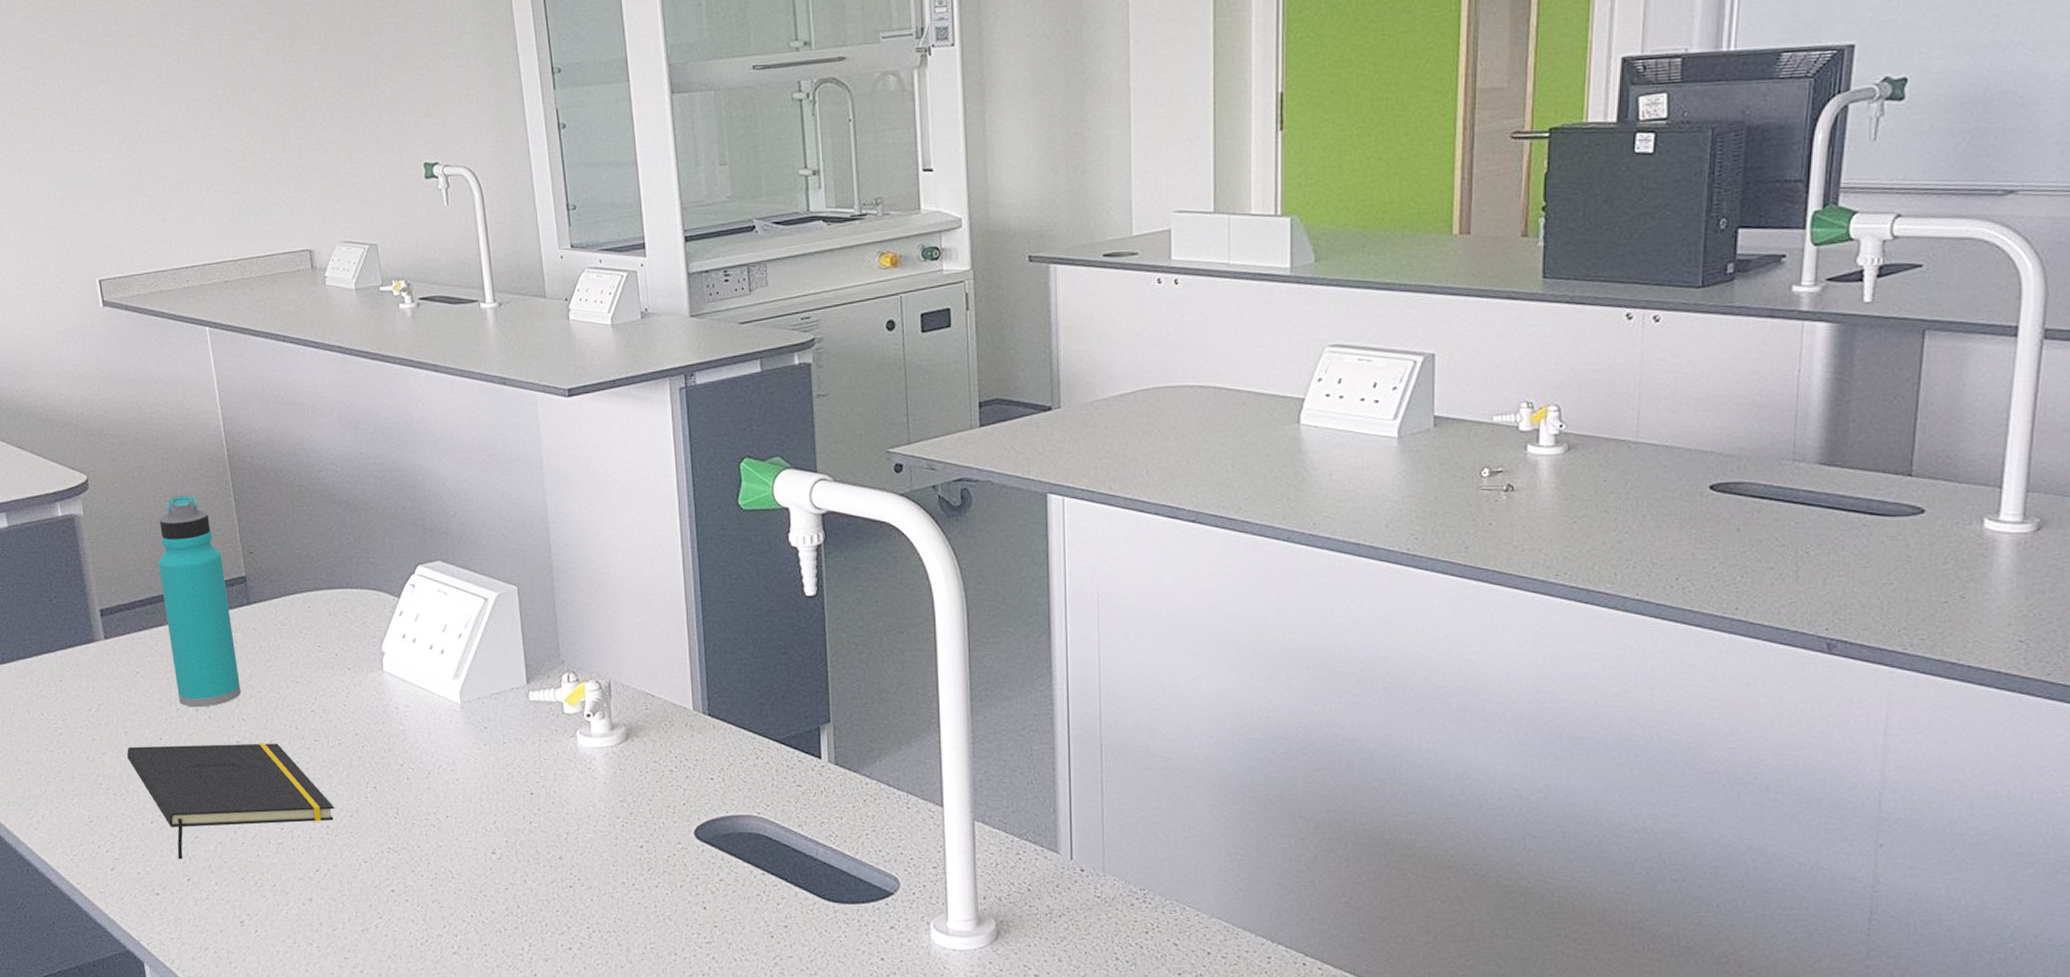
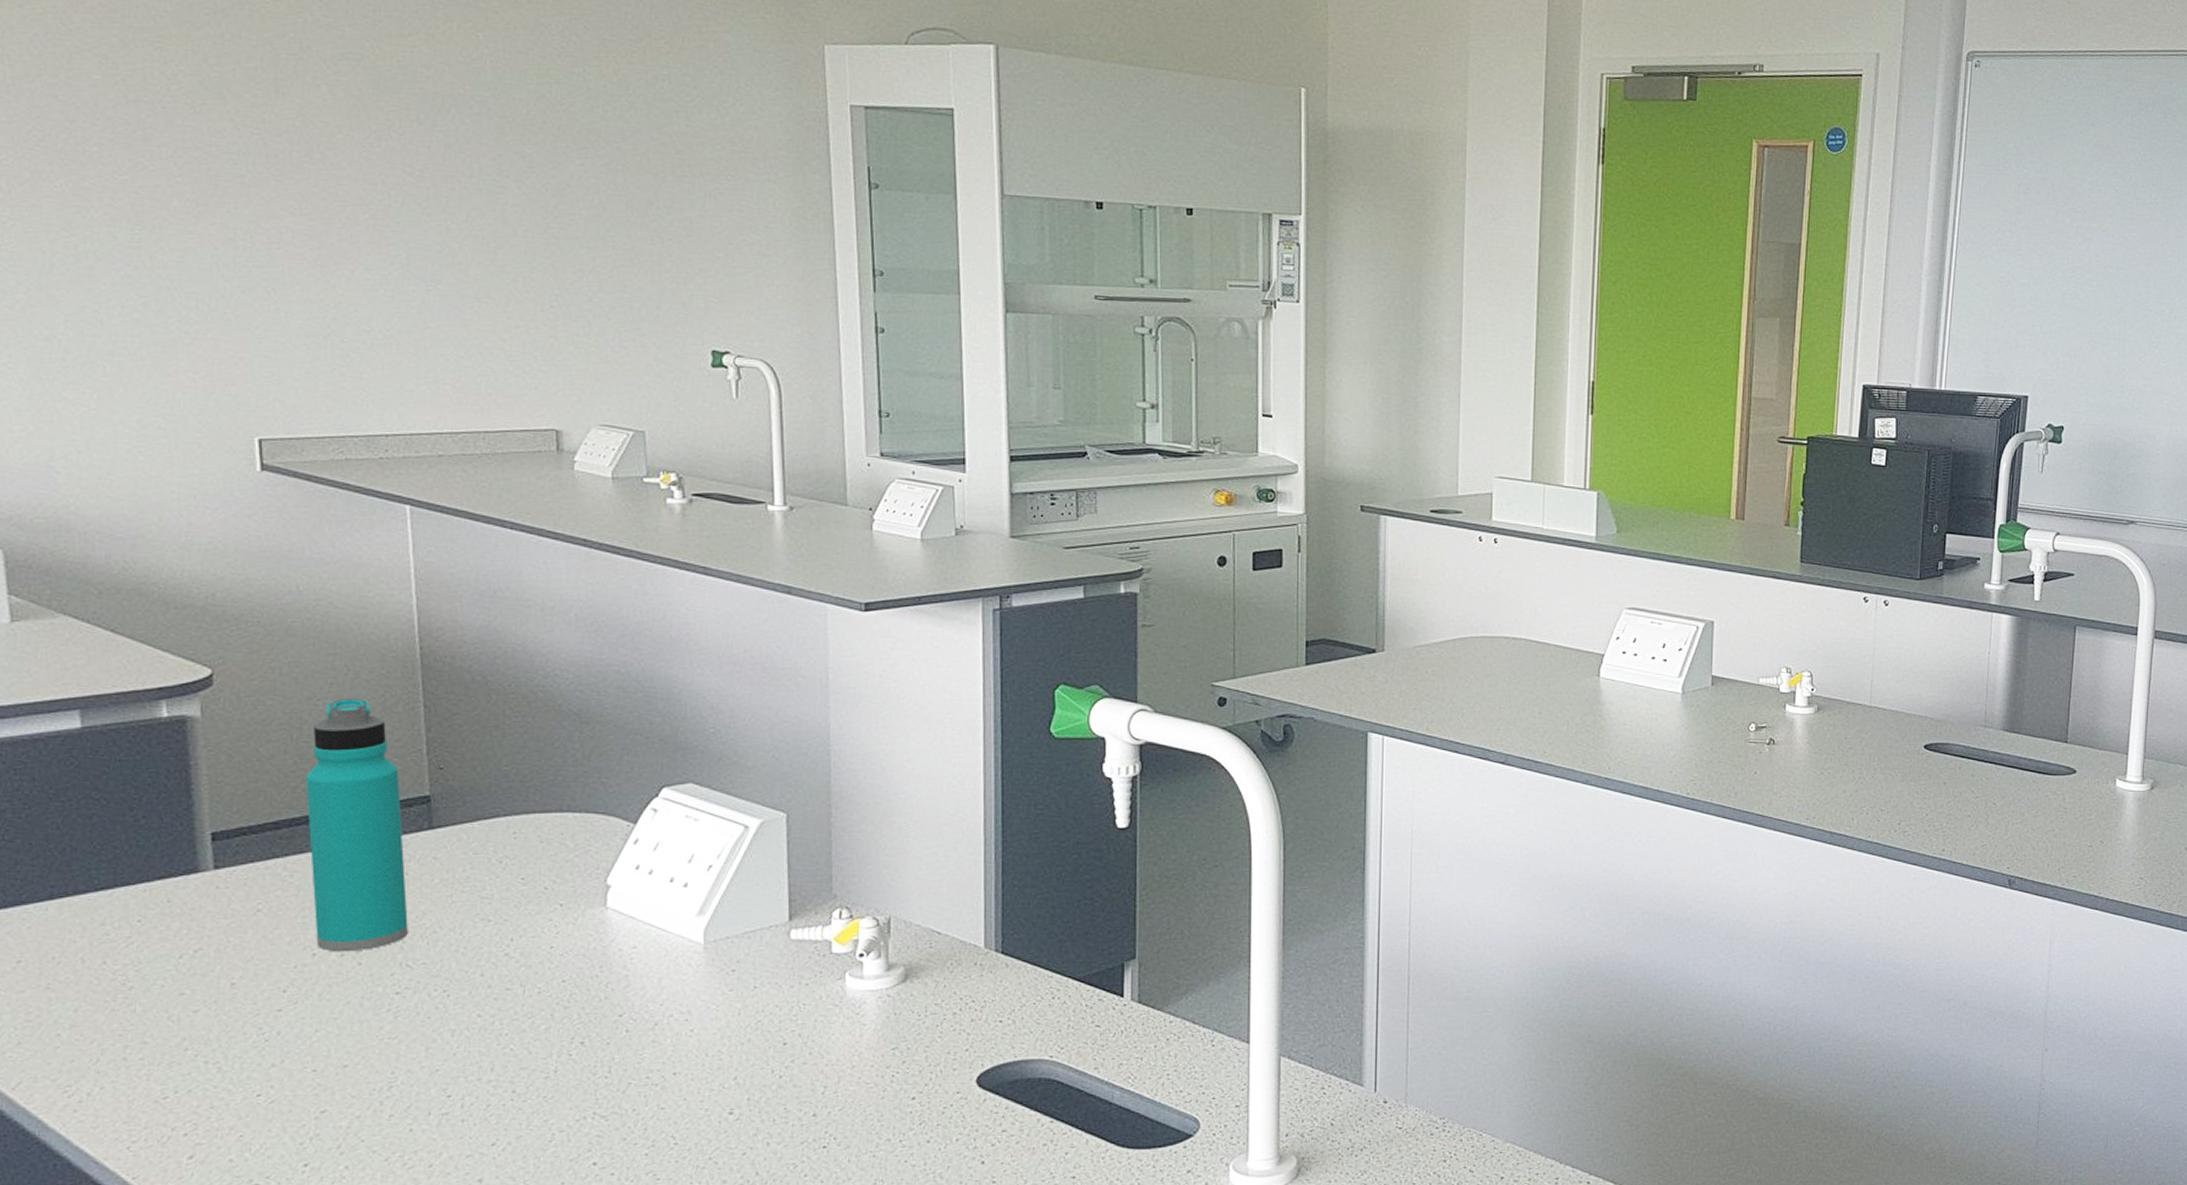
notepad: present [127,743,335,860] -> none [231,993,526,1140]

